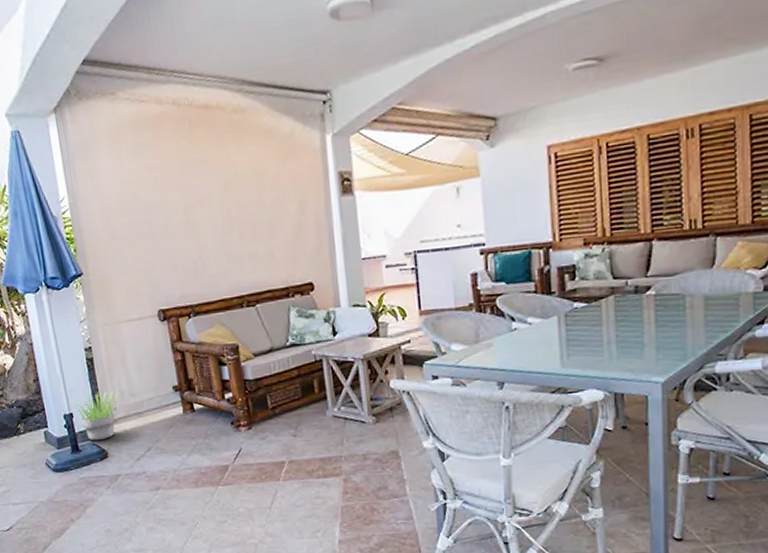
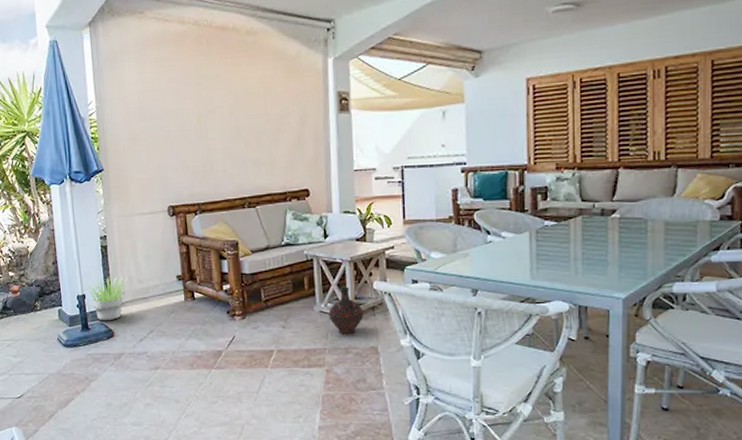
ceramic jug: none [342,387,382,439] -> present [328,286,364,334]

